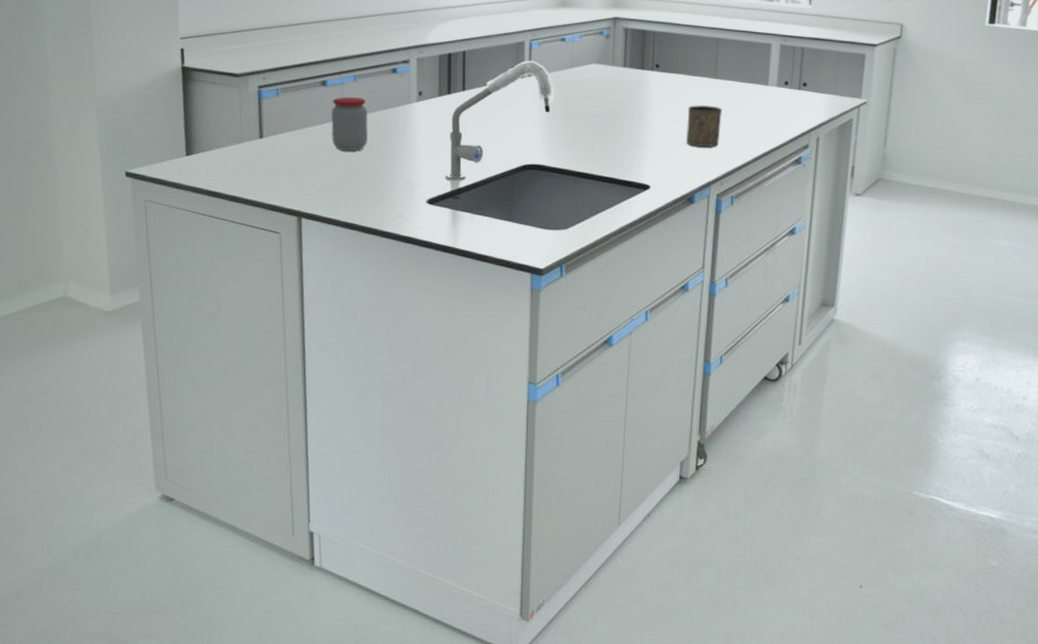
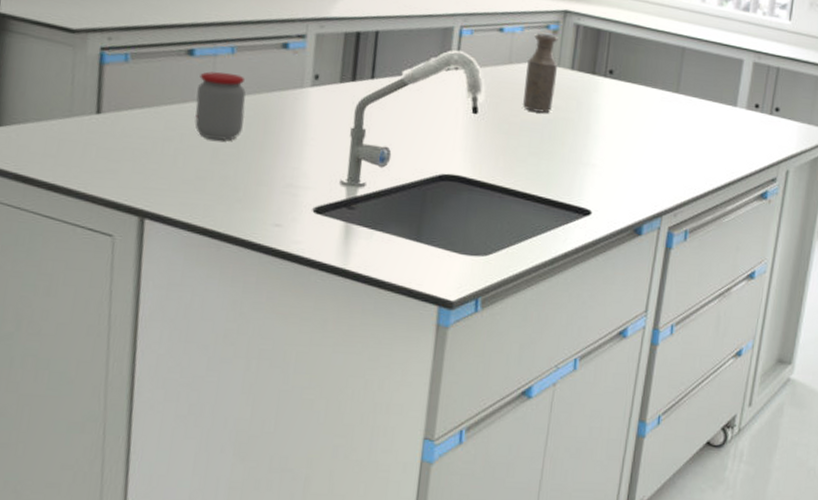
bottle: none [585,38,613,106] -> present [522,32,559,113]
cup: present [686,105,723,147] -> none [637,121,683,172]

